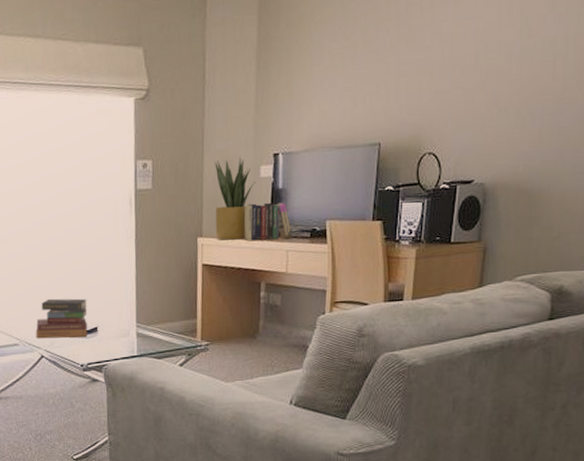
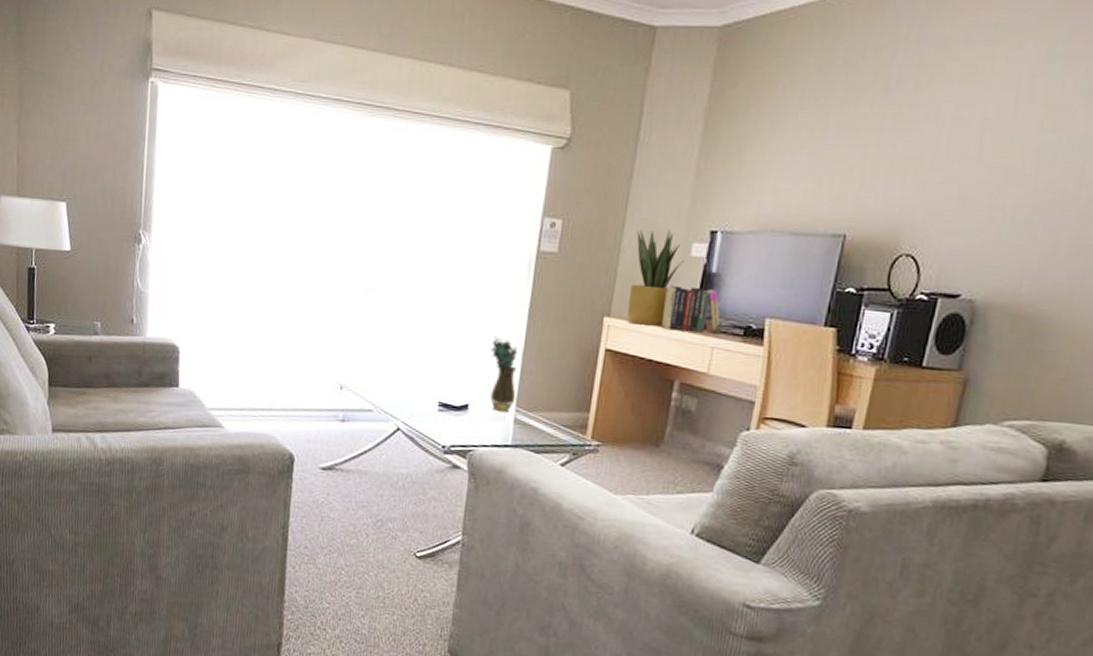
books: present [35,298,88,338] -> none [394,362,461,414]
vase: none [109,266,135,329] -> present [490,335,518,412]

